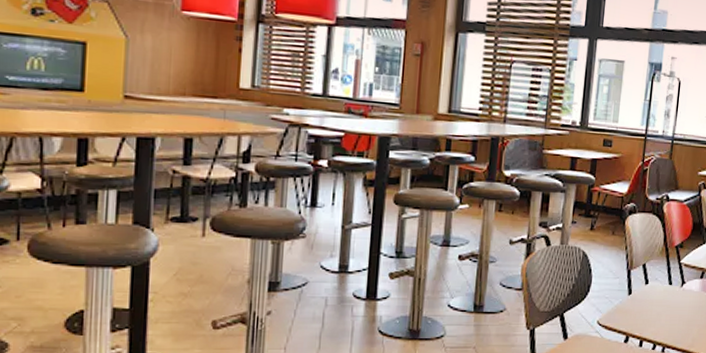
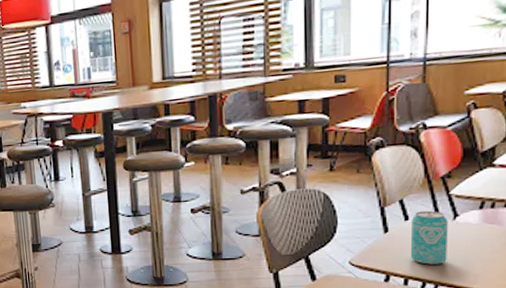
beverage can: none [646,276,677,327] -> present [410,210,448,265]

